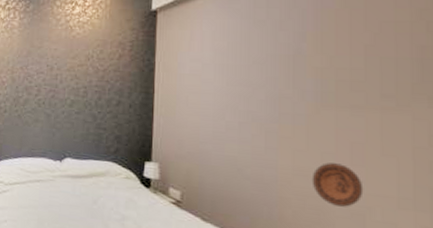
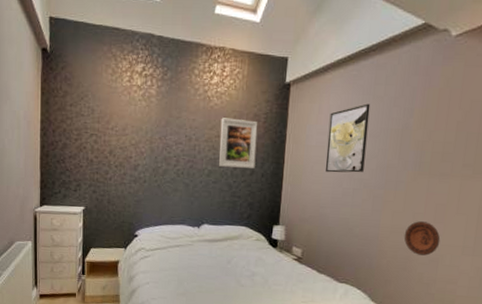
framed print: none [82,47,123,98] -> present [219,118,258,168]
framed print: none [202,28,251,104] -> present [325,103,371,173]

